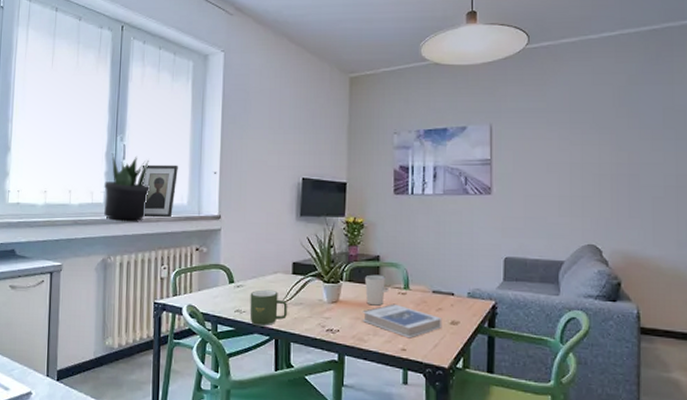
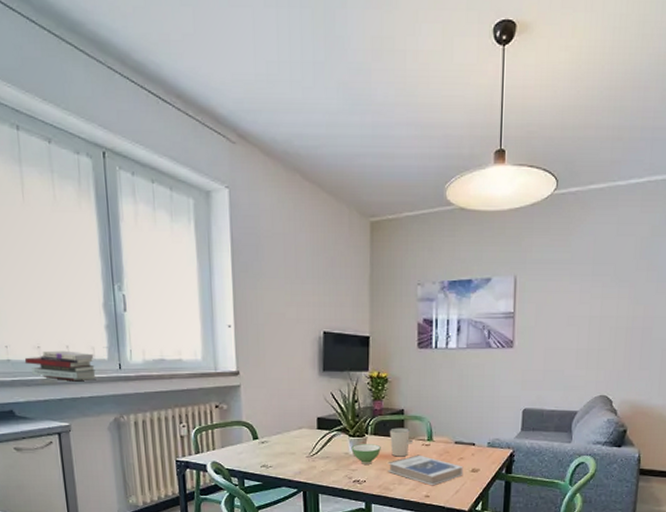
books: none [31,195,92,224] -> present [24,350,96,382]
planter: present [104,153,151,221] -> none [106,304,159,378]
picture frame: present [142,164,178,218] -> none [147,317,188,374]
mug: present [250,289,287,327] -> none [275,445,314,480]
bowl: none [325,290,356,313] -> present [351,444,381,464]

